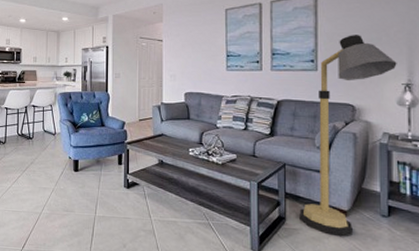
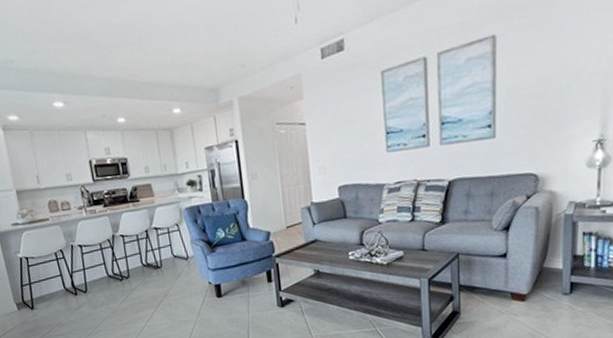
floor lamp: present [299,35,397,237] -> none [475,84,589,323]

